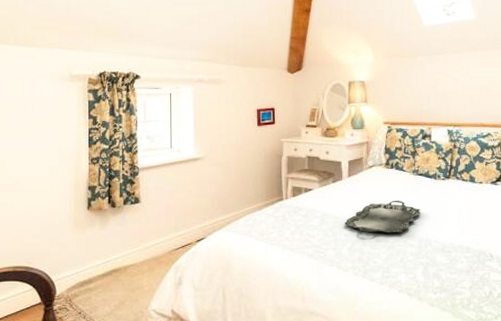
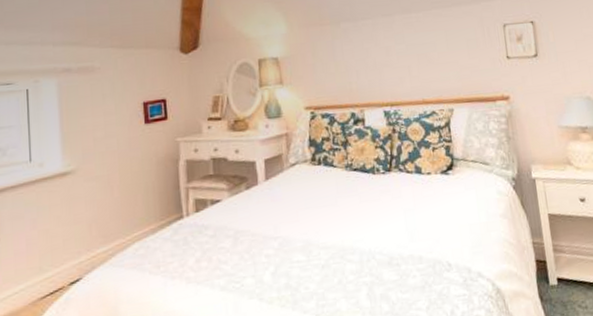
serving tray: present [344,200,420,233] -> none [264,204,359,250]

